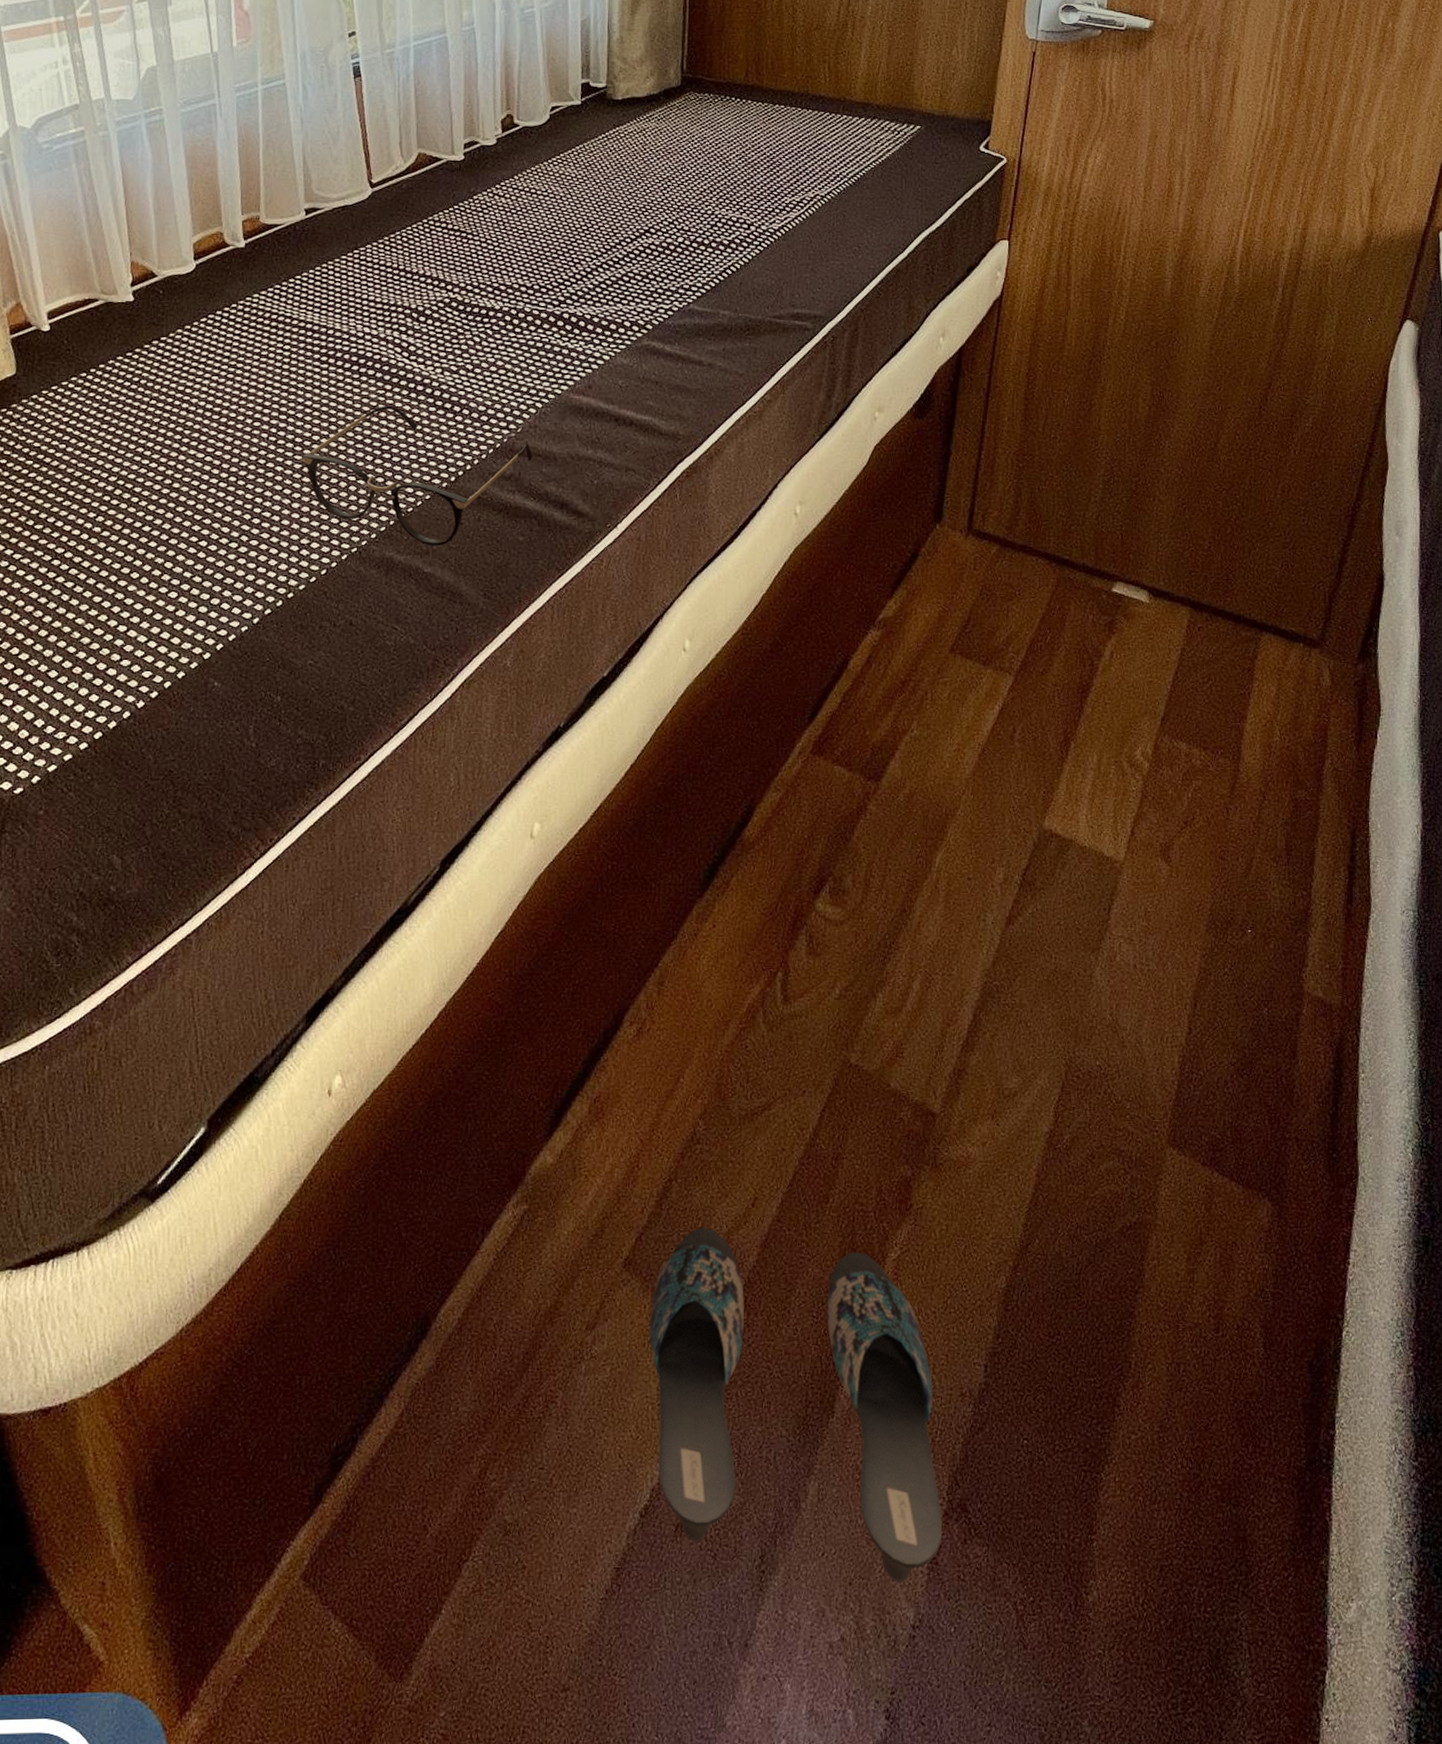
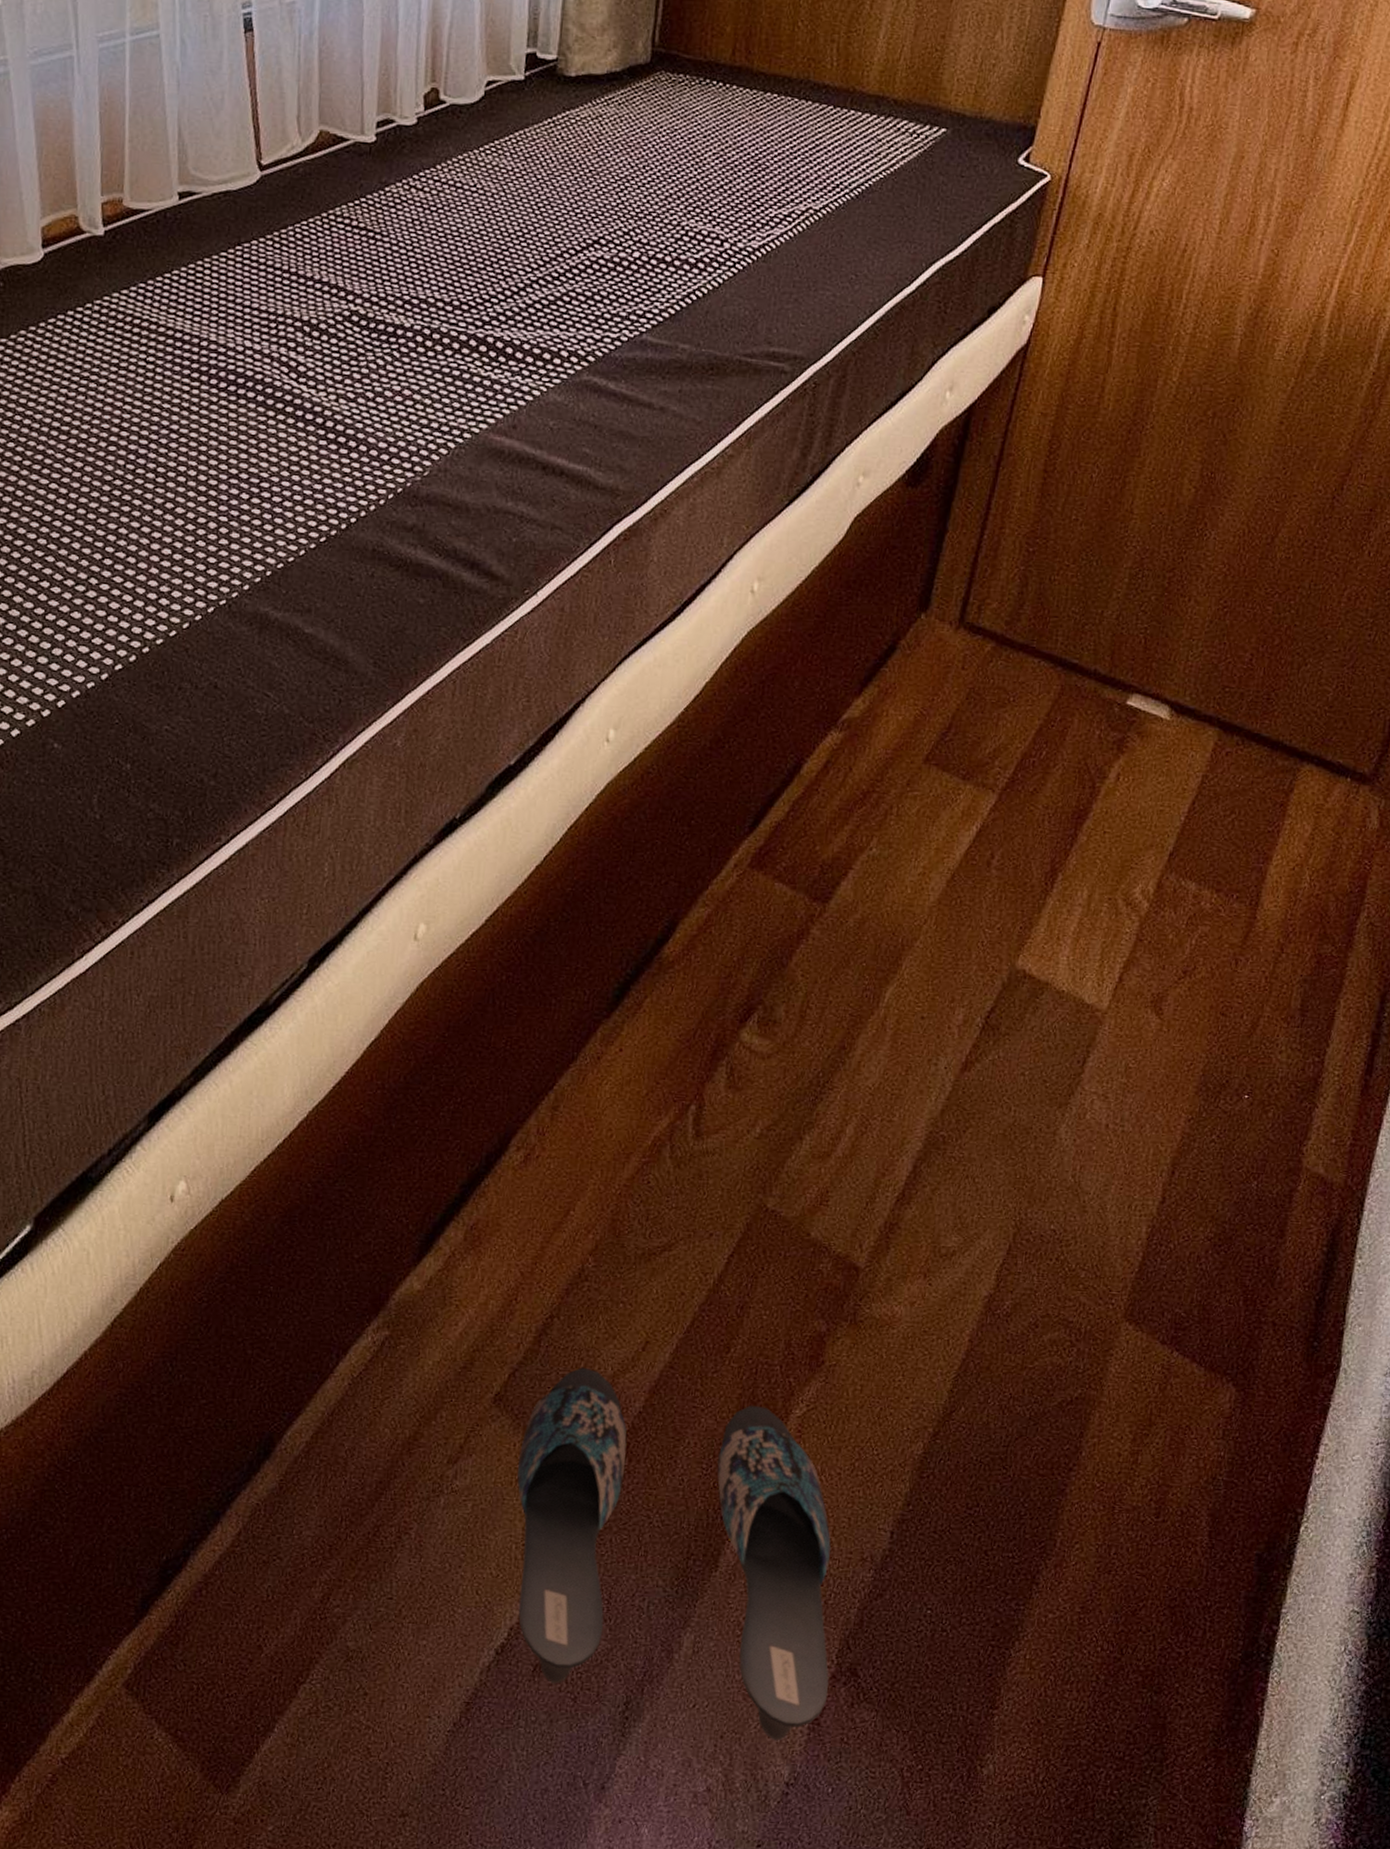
eyeglasses: present [302,405,533,546] -> none [164,434,441,604]

